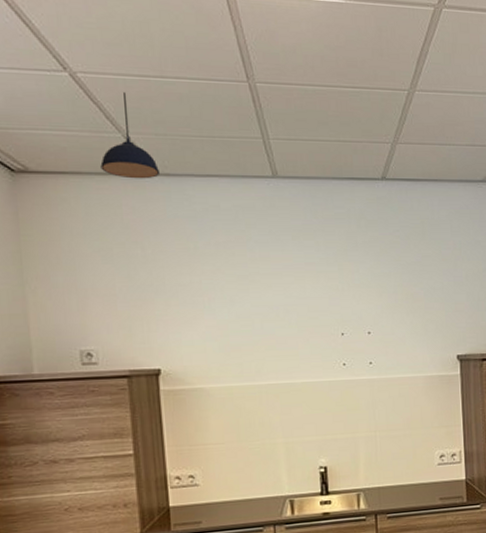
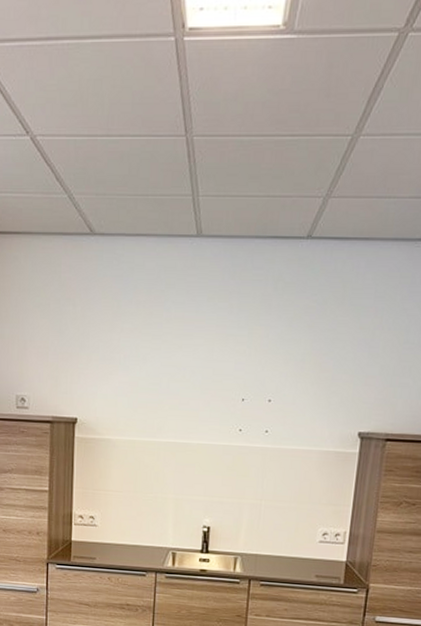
pendant light: present [100,91,159,179] -> none [47,152,95,239]

